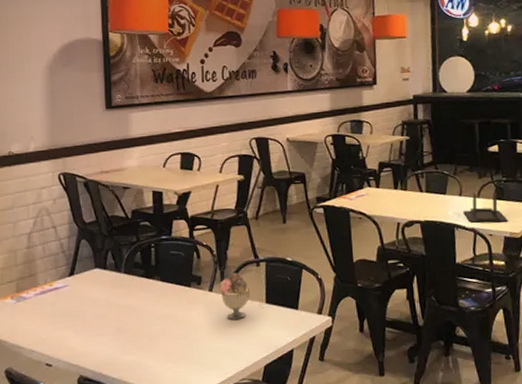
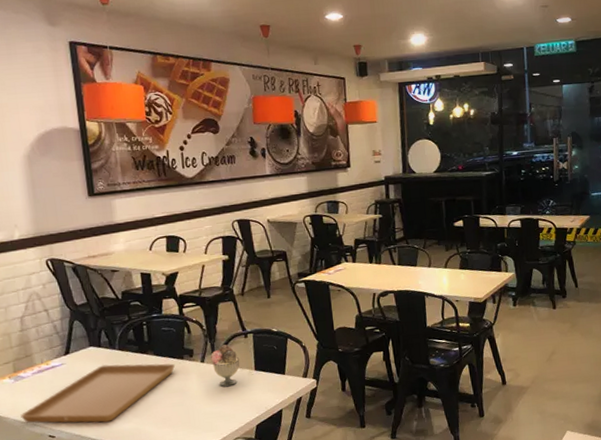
tray: none [19,288,182,354] -> present [20,363,176,424]
napkin holder: present [463,192,508,223] -> none [432,263,472,291]

